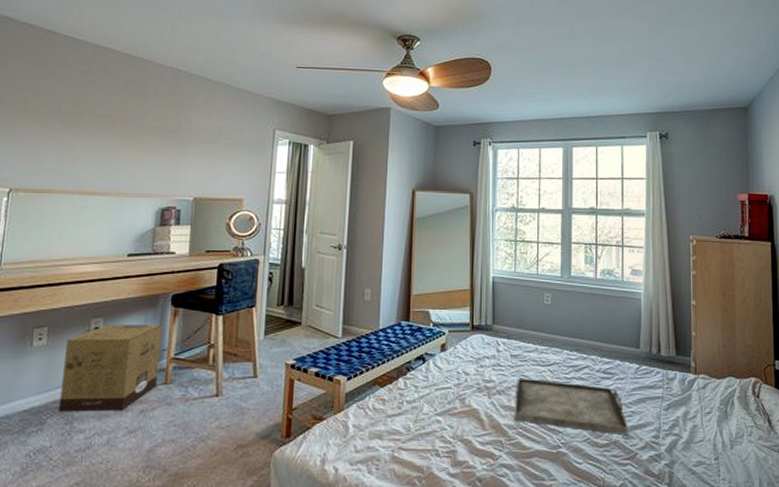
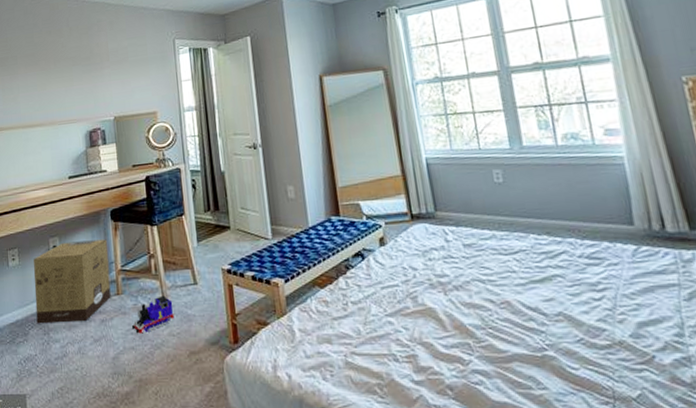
toy train: none [175,387,227,426] -> present [131,295,174,334]
serving tray: present [514,378,629,436] -> none [475,269,639,334]

